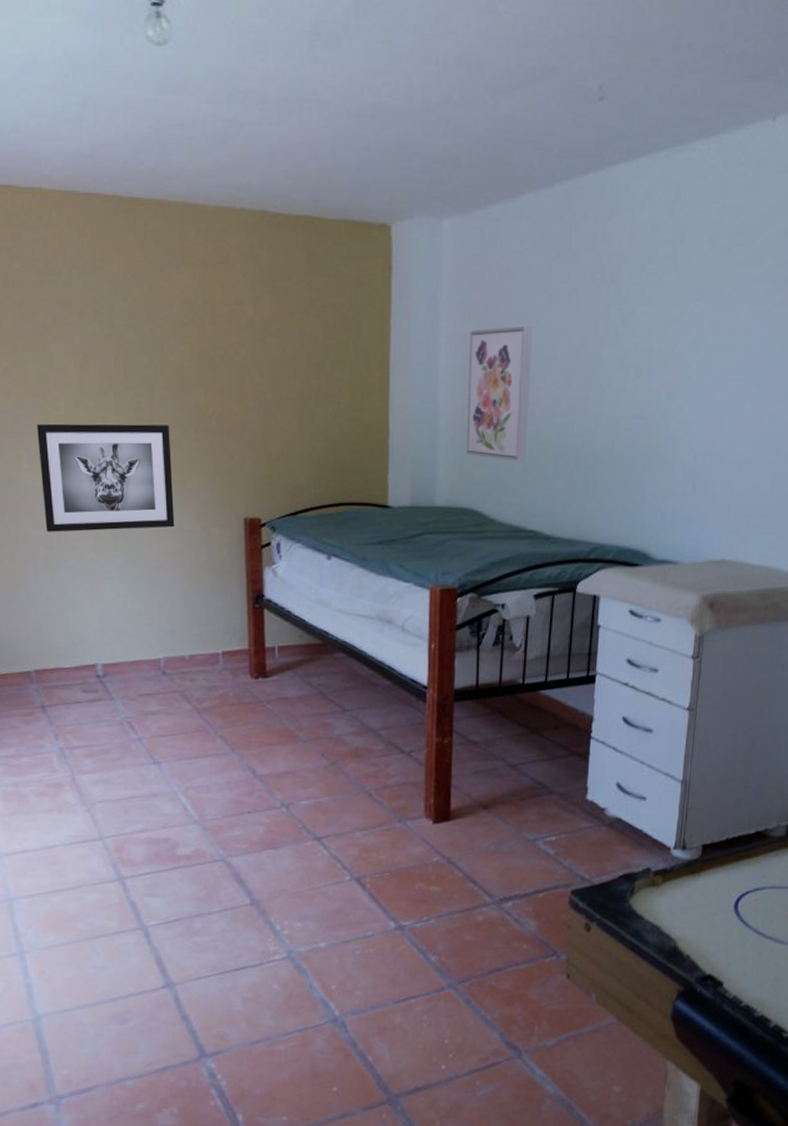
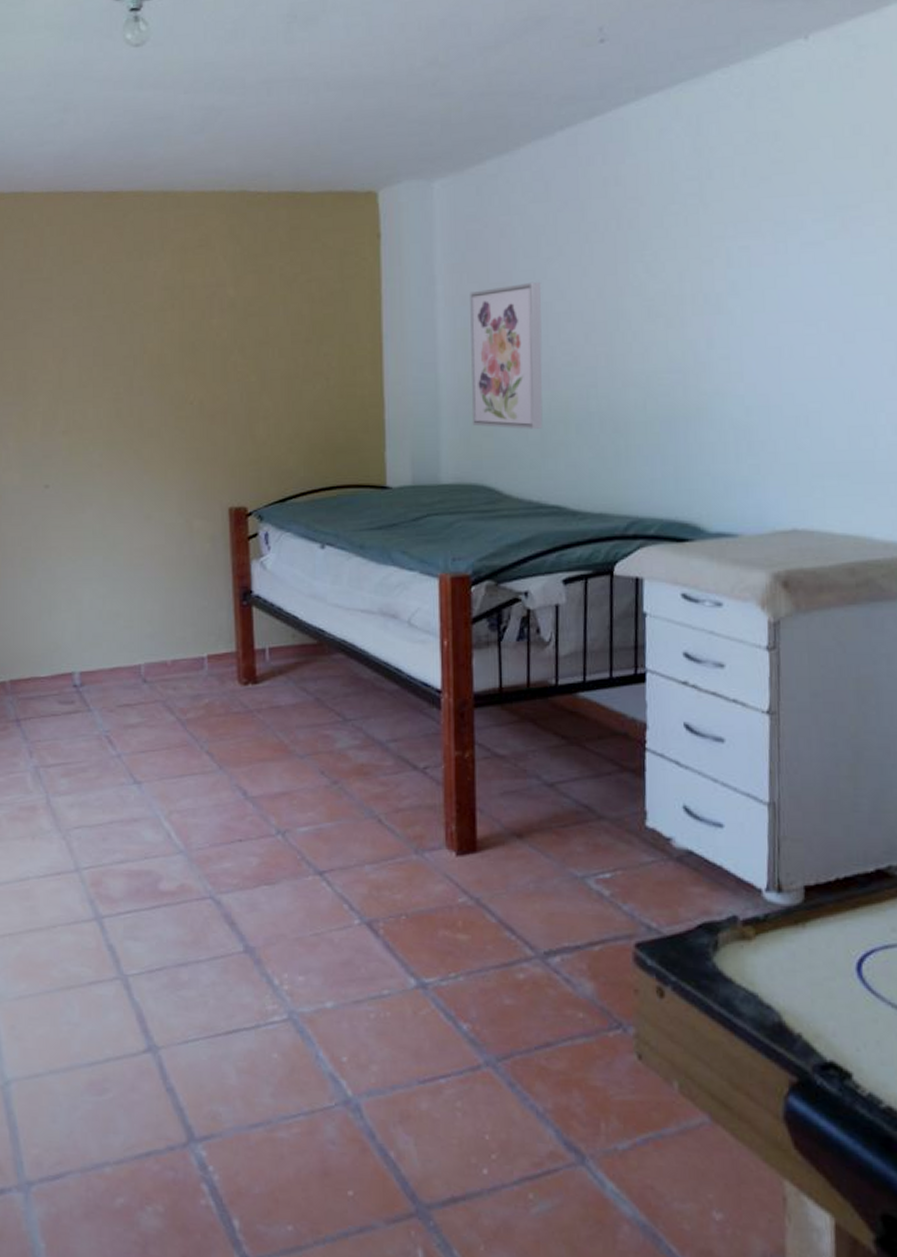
wall art: present [36,423,175,532] -> none [15,414,156,532]

